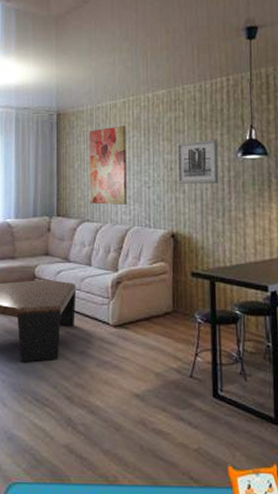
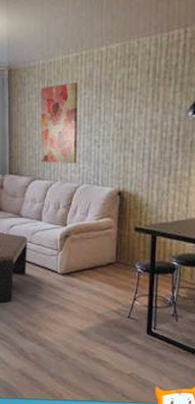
wall art: present [177,139,219,184] -> none [127,97,169,143]

